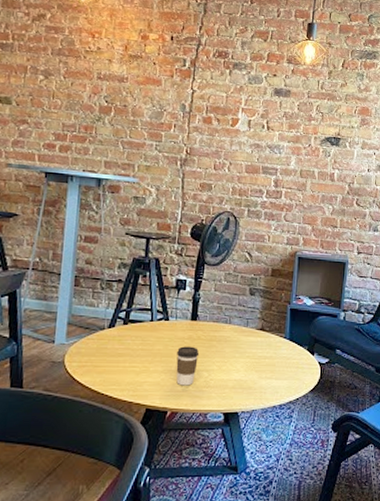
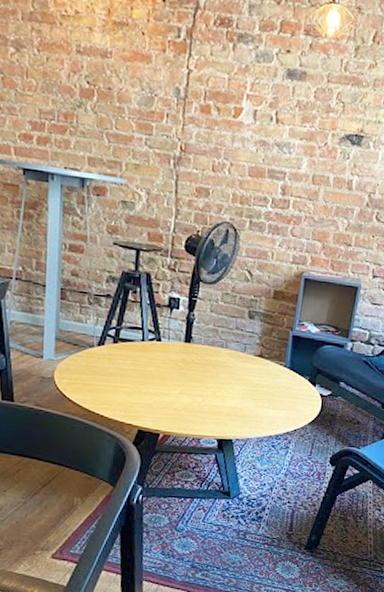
coffee cup: present [176,346,200,386] -> none [168,369,193,410]

